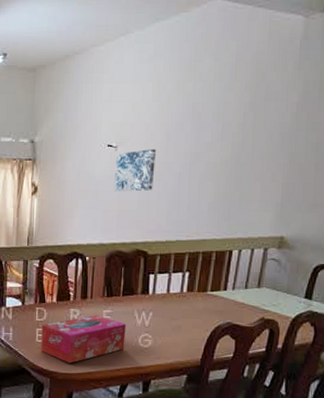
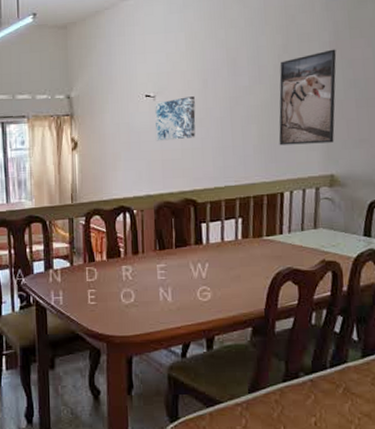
tissue box: present [41,315,126,363] -> none [93,270,183,325]
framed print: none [234,110,303,205] -> present [278,49,337,146]

